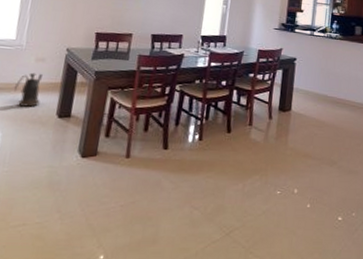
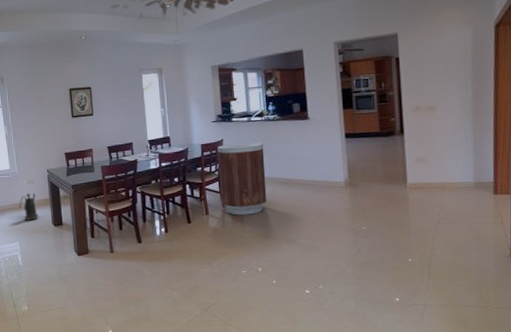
trash can: none [268,54,322,131] -> present [217,142,267,216]

